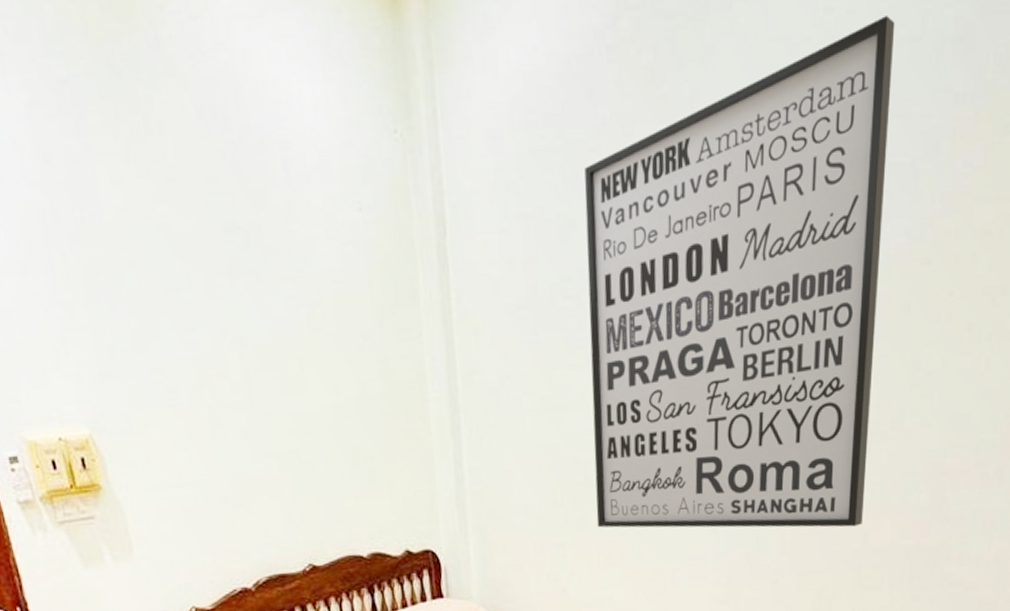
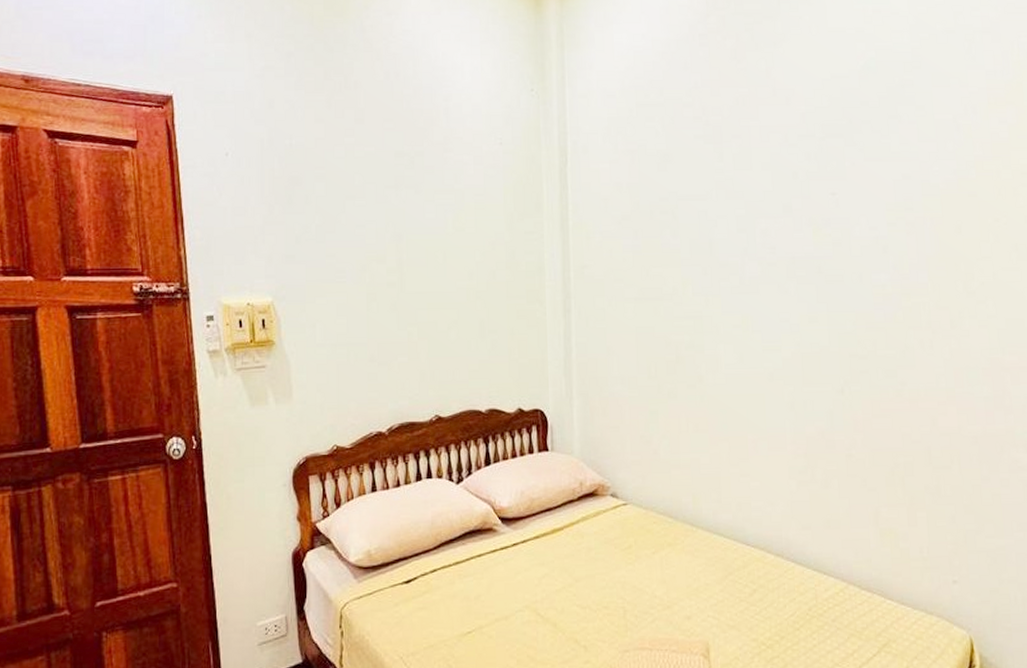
wall art: present [584,16,895,528] -> none [680,16,932,411]

